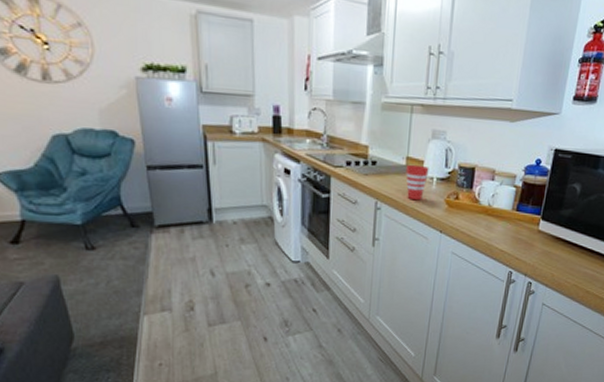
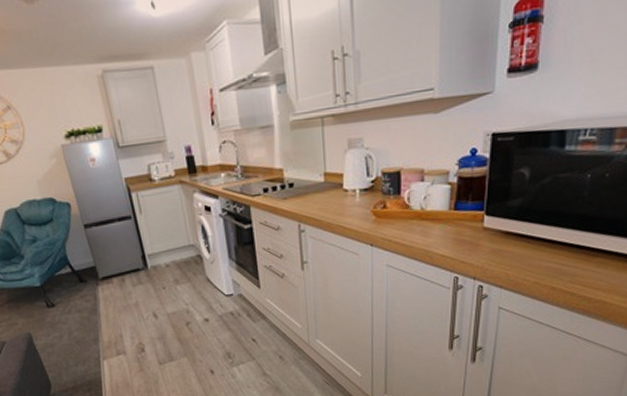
cup: present [406,164,429,201] -> none [325,178,350,217]

